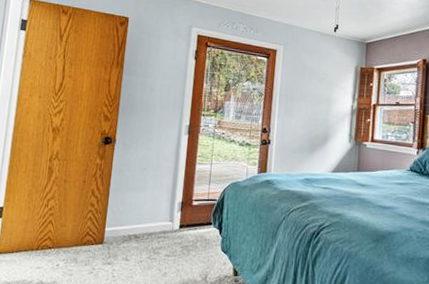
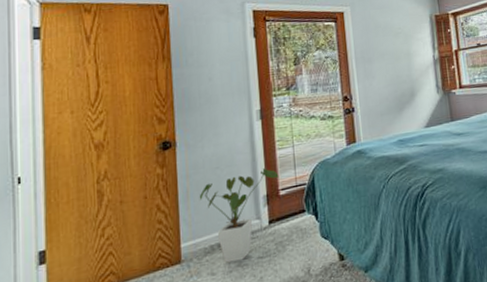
house plant: none [126,178,195,254] -> present [199,168,279,263]

